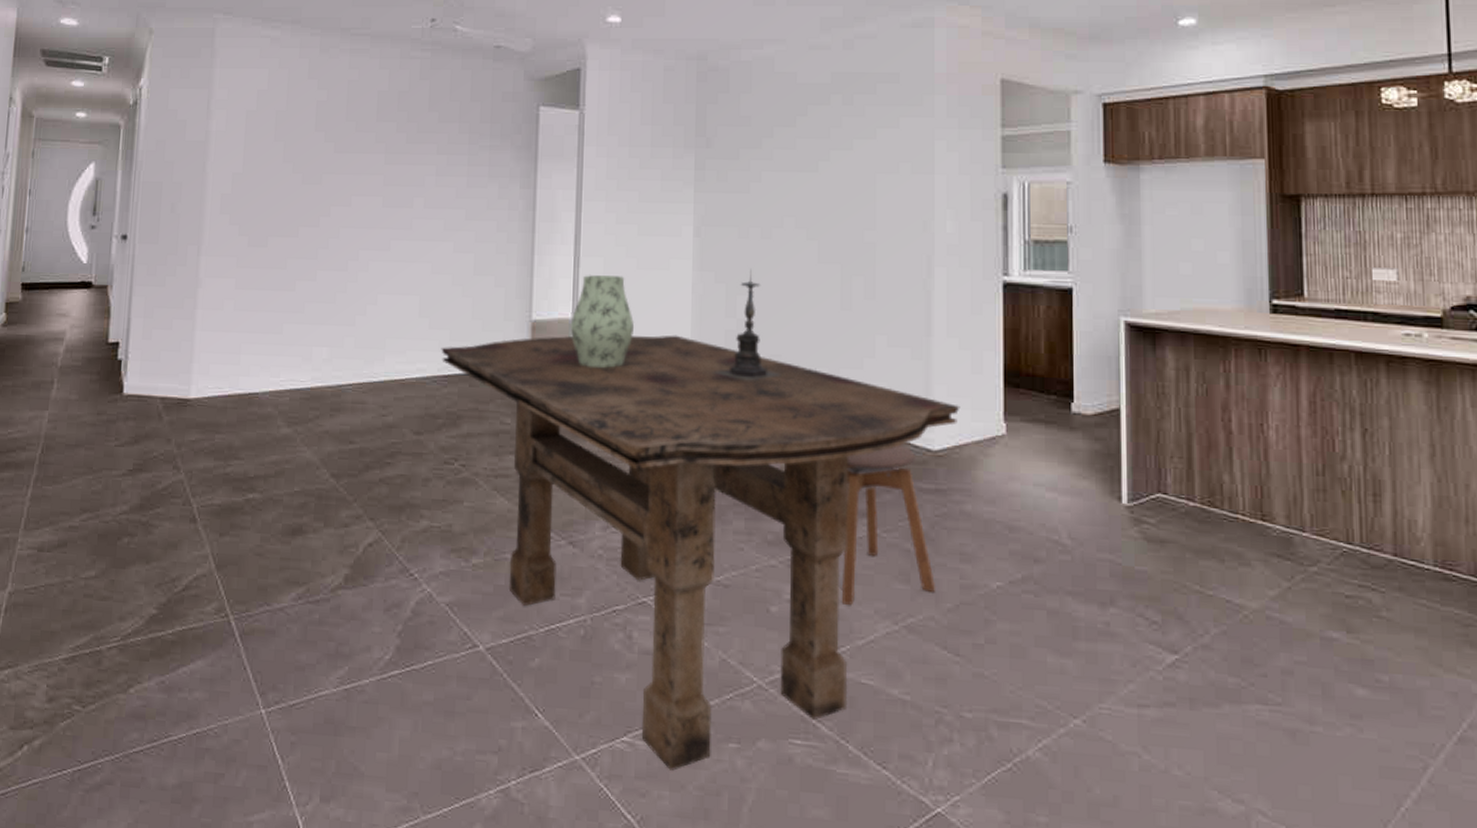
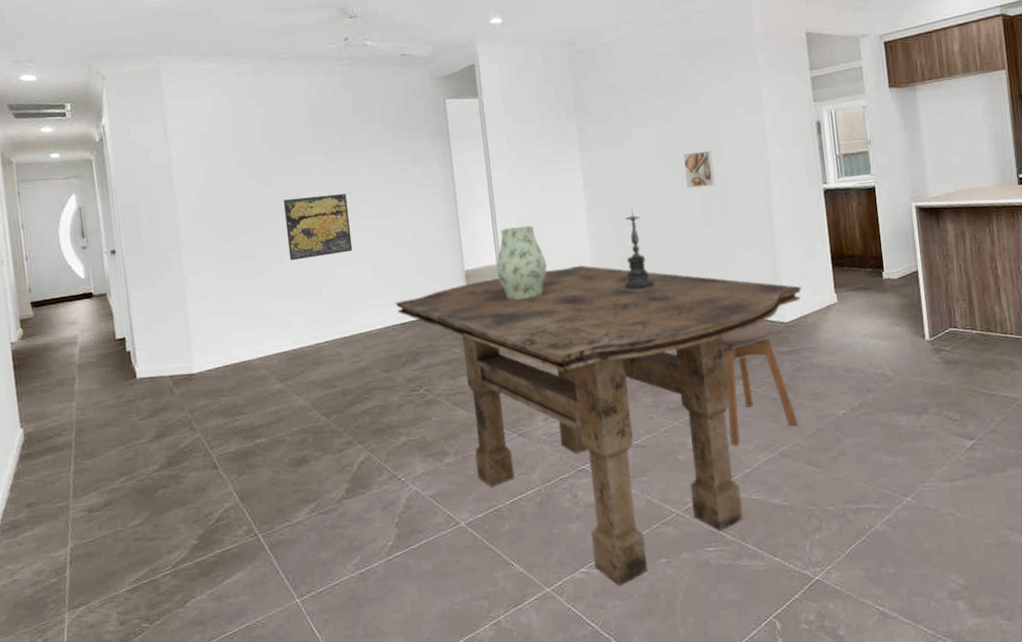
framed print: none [324,202,404,278] -> present [283,193,353,261]
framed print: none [825,211,861,258] -> present [683,150,715,188]

